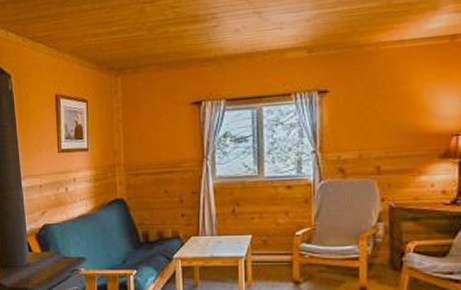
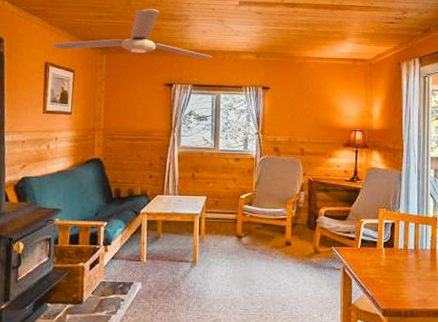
ceiling fan: none [60,12,250,78] -> present [52,9,213,59]

